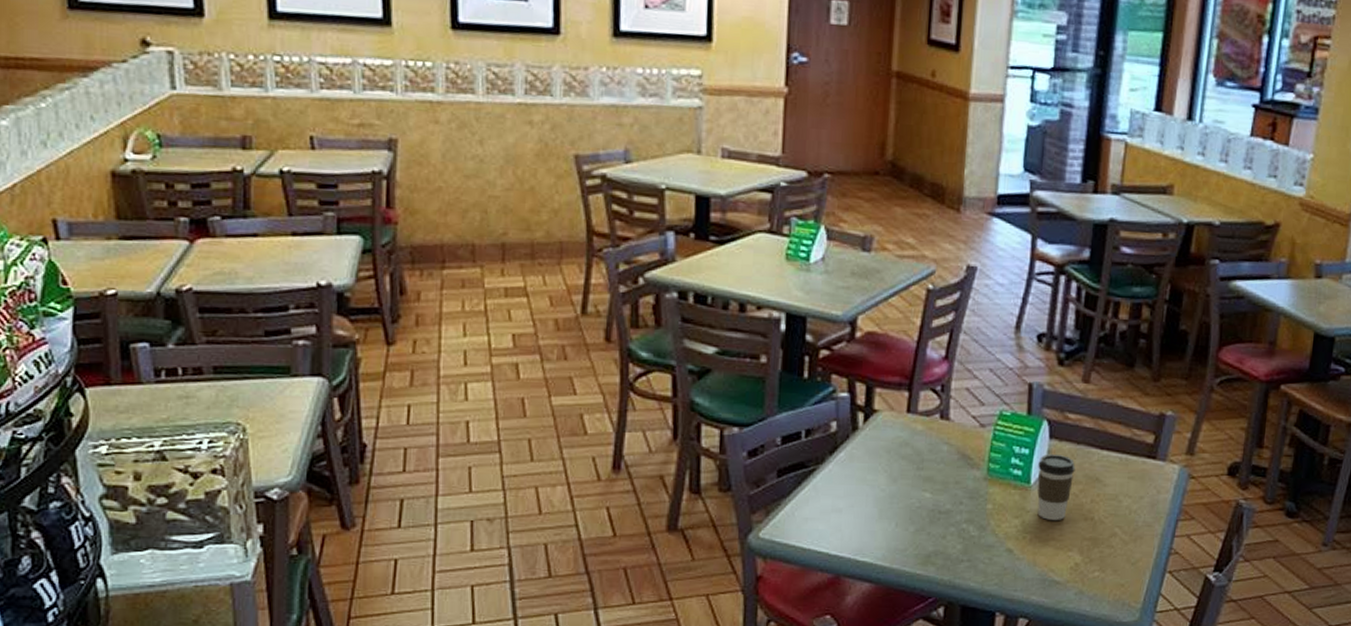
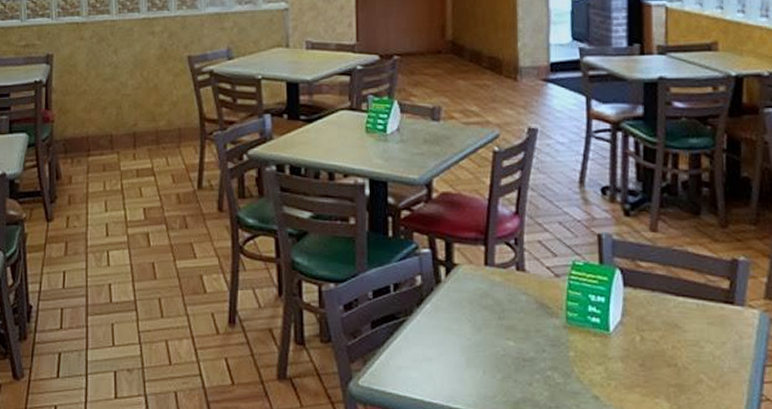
coffee cup: present [1037,453,1075,520] -> none [615,301,653,367]

